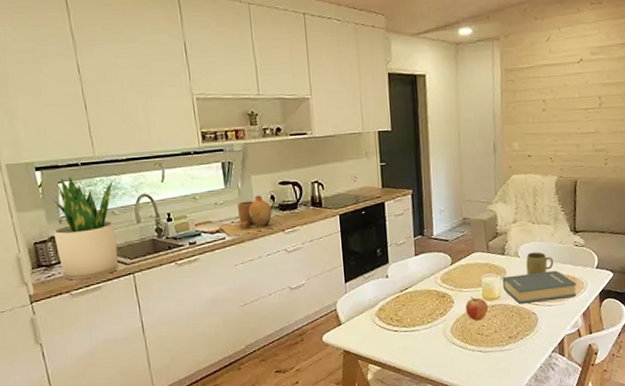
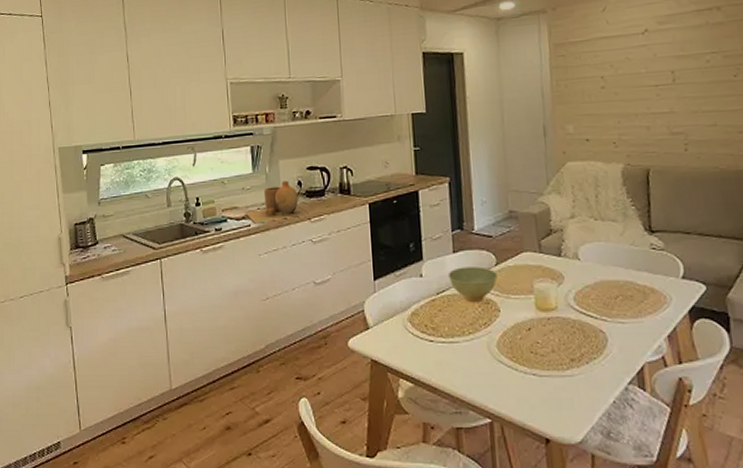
planter: present [53,177,119,281] -> none [93,160,149,263]
bowl: none [410,266,452,296] -> present [447,266,498,302]
fruit: present [466,296,489,320] -> none [515,305,544,334]
hardback book: present [502,270,577,304] -> none [559,279,658,318]
mug: present [526,252,554,275] -> none [588,254,625,283]

